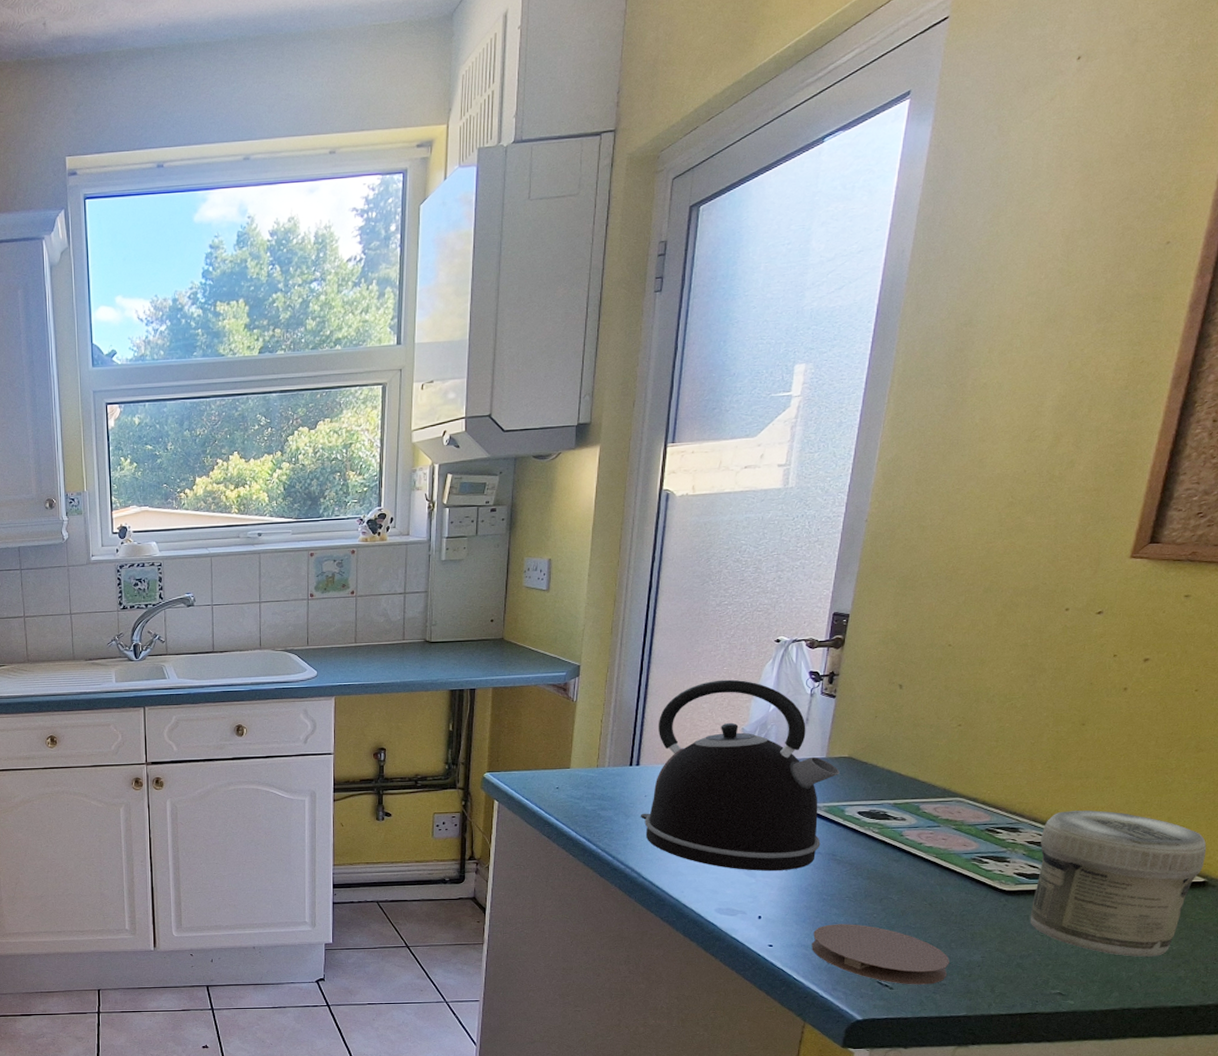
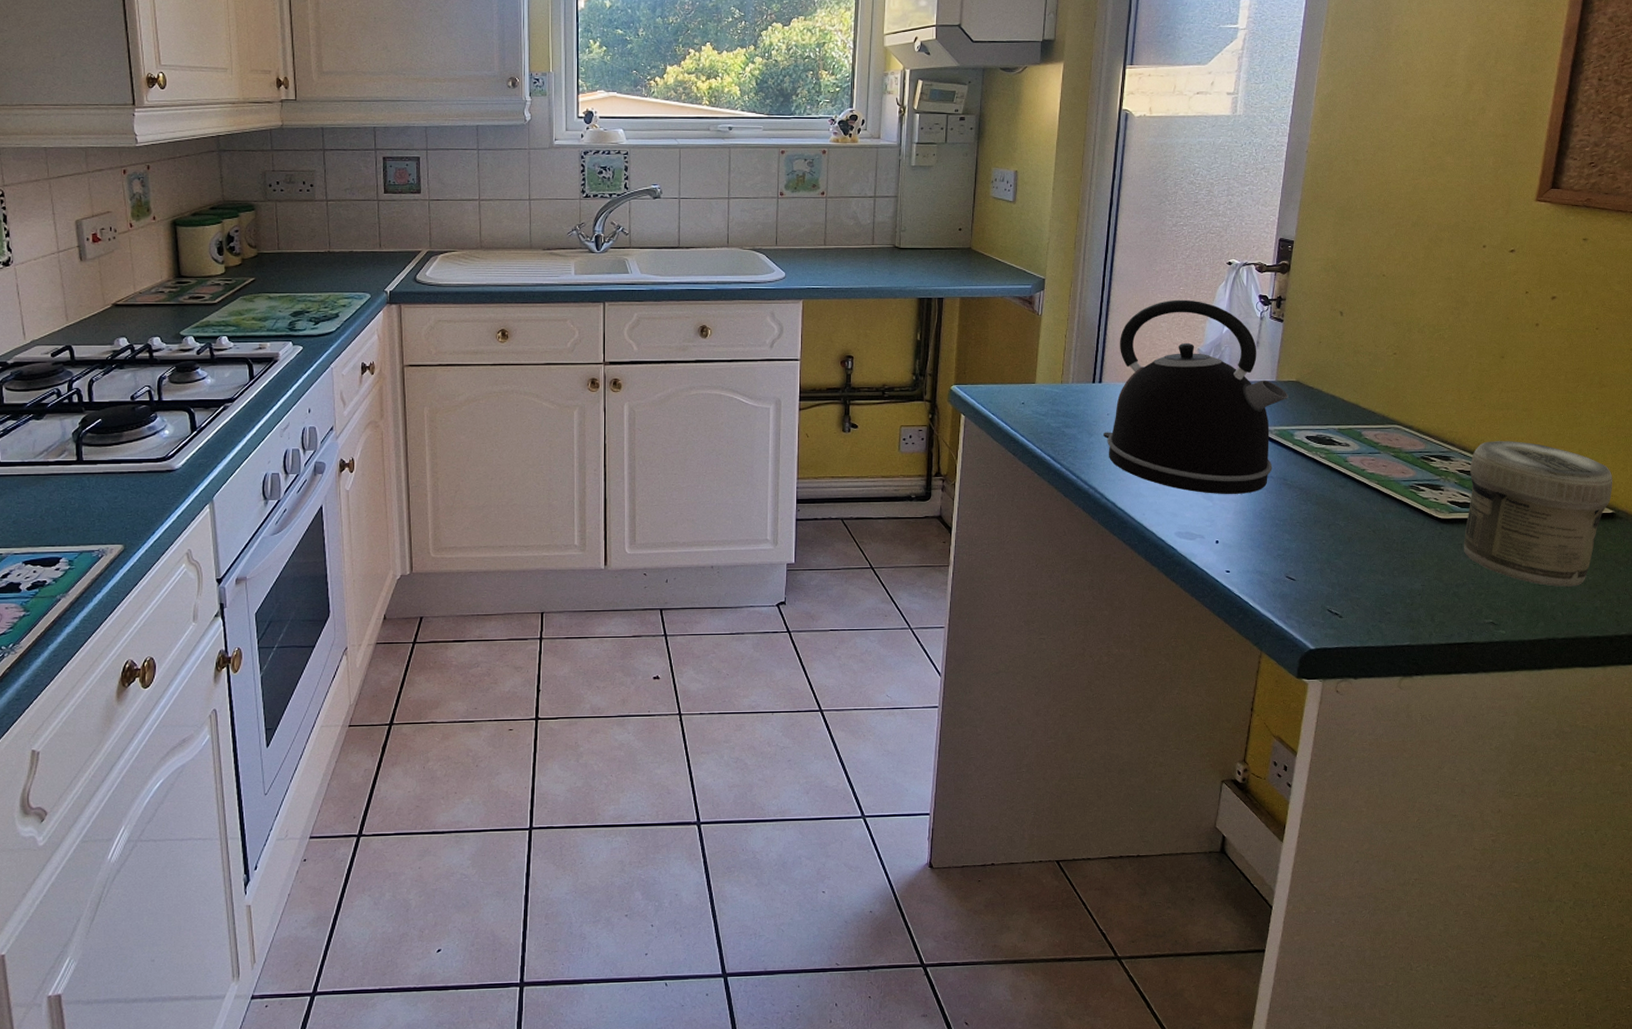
coaster: present [812,924,949,985] -> none [1266,550,1393,613]

